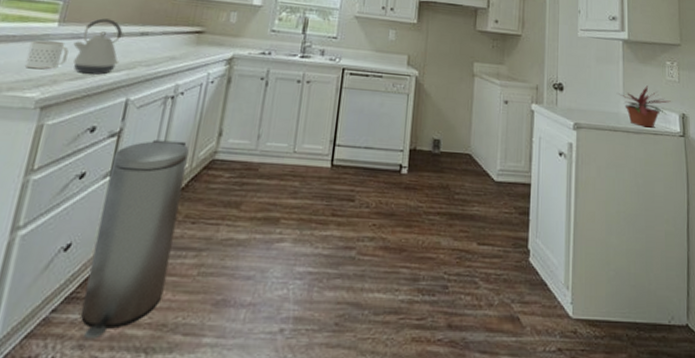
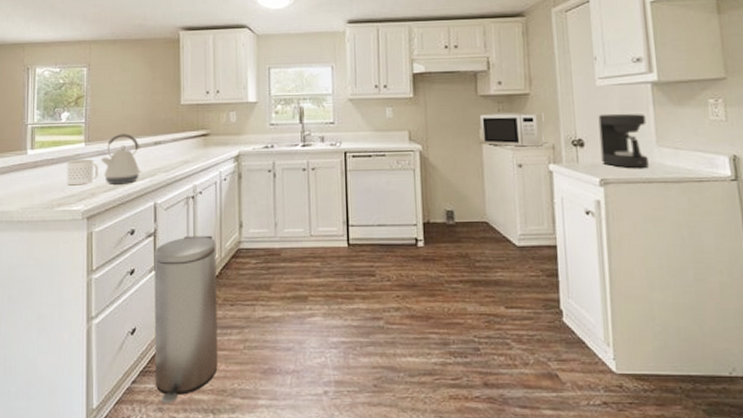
microwave: none [474,47,533,86] -> present [479,111,548,147]
coffee maker: none [577,62,616,117] -> present [598,113,649,169]
potted plant: present [619,86,671,128] -> none [651,129,717,175]

